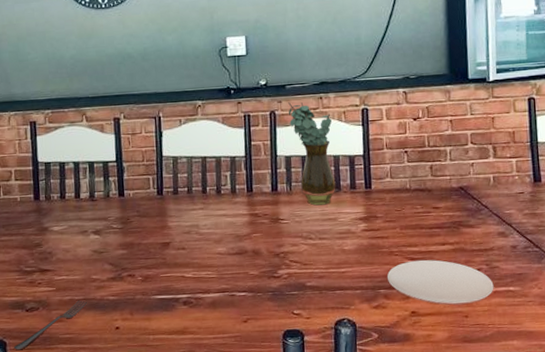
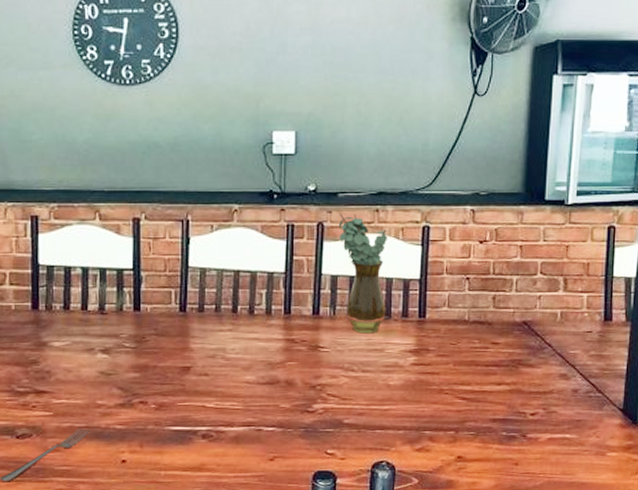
plate: present [386,259,494,305] -> none [433,400,549,452]

